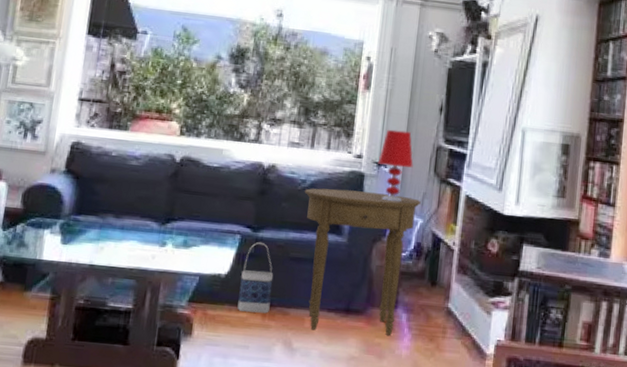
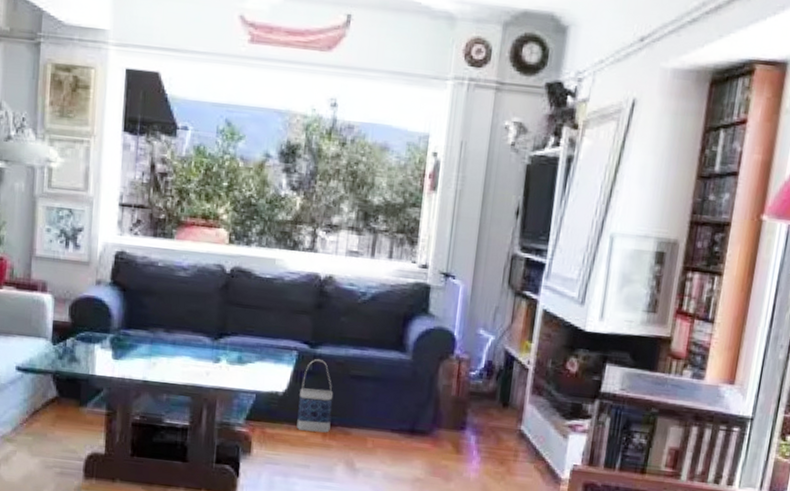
side table: present [304,188,421,335] -> none [364,301,493,458]
table lamp: present [377,129,413,201] -> none [445,236,485,316]

